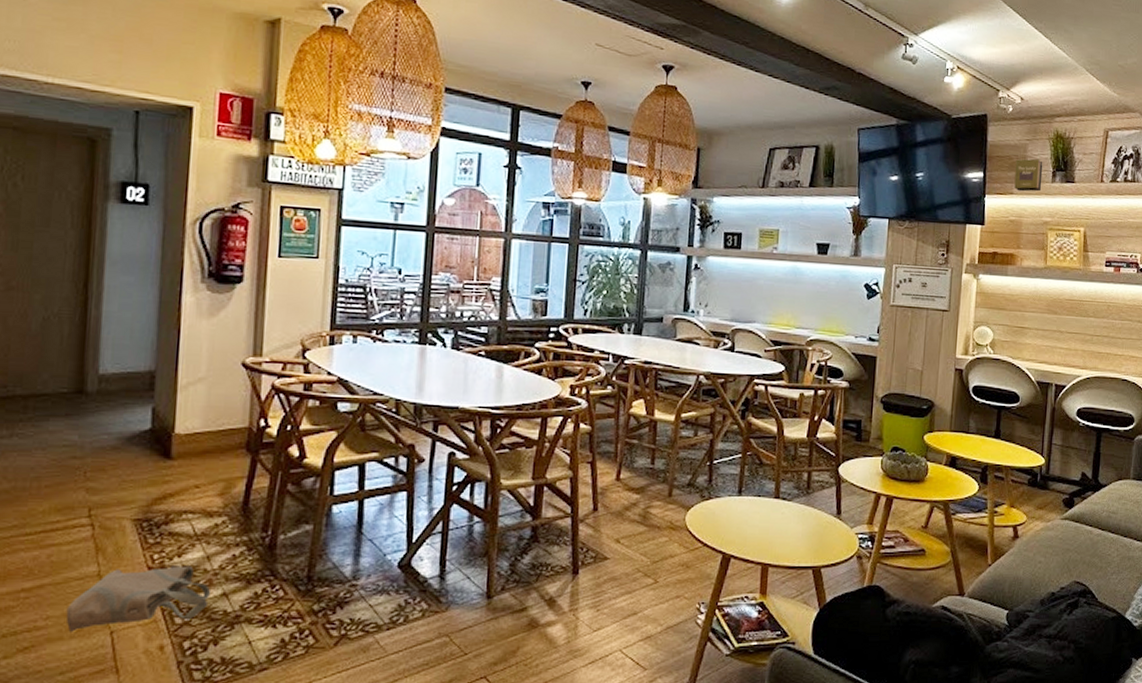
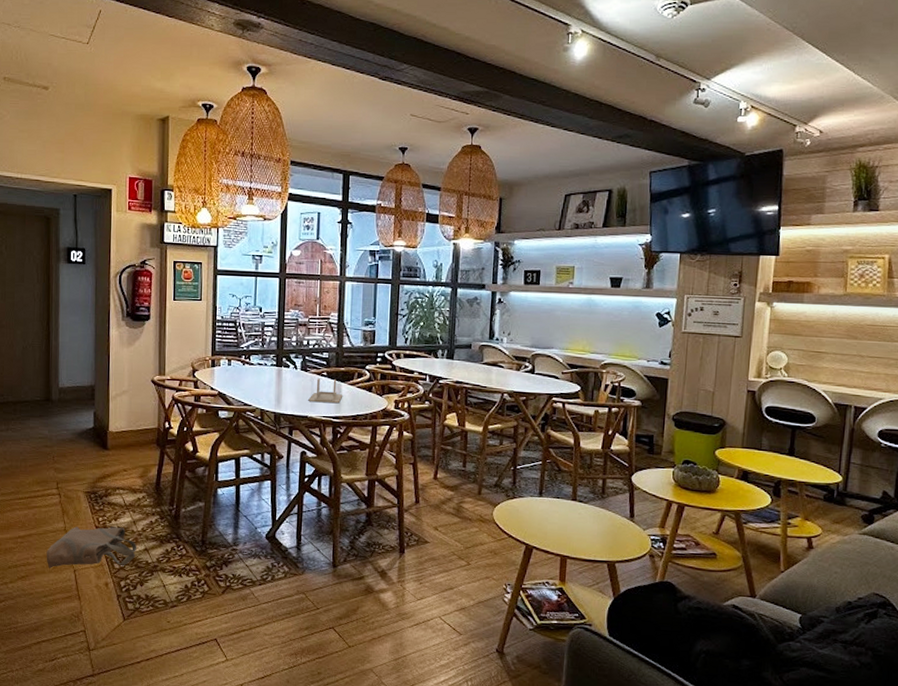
napkin holder: none [460,358,504,391] -> present [308,378,342,404]
books: present [1014,158,1043,192] -> none [811,189,844,222]

